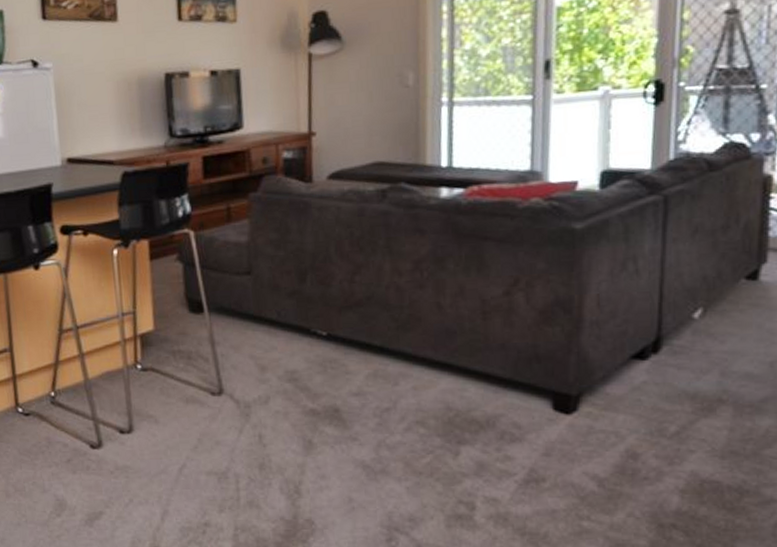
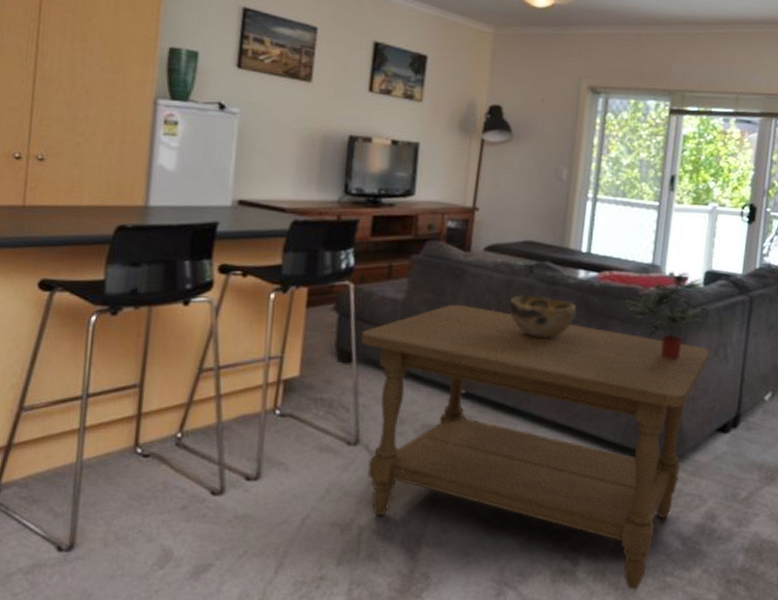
coffee table: none [209,240,616,535] -> present [361,304,710,590]
decorative bowl: none [363,222,443,269] -> present [509,295,577,338]
potted plant: none [498,175,609,280] -> present [623,270,708,359]

